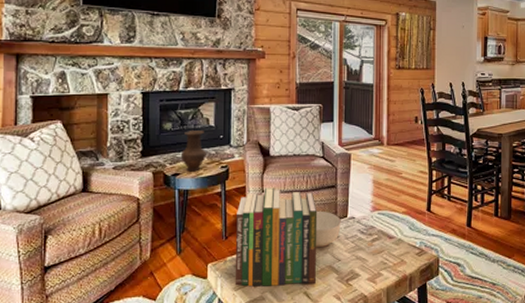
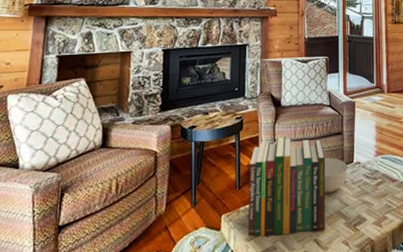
vase: present [180,131,206,172] -> none [197,84,222,124]

